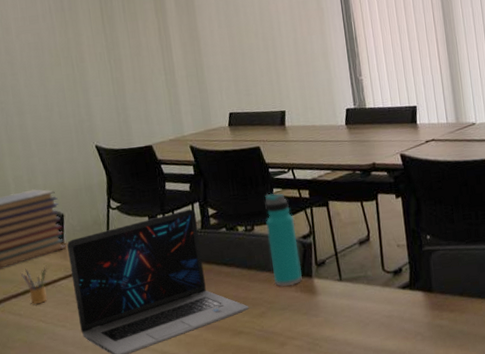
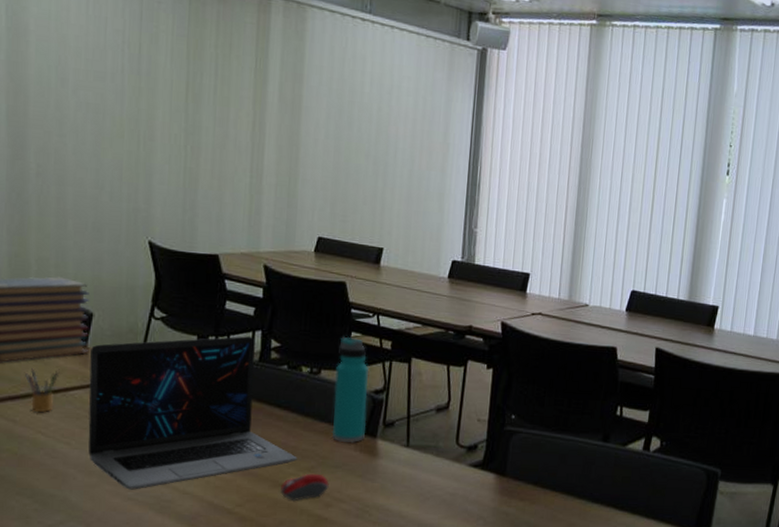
computer mouse: none [240,317,281,346] -> present [281,473,329,502]

